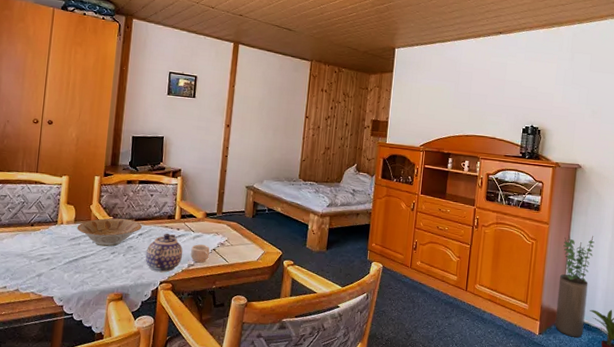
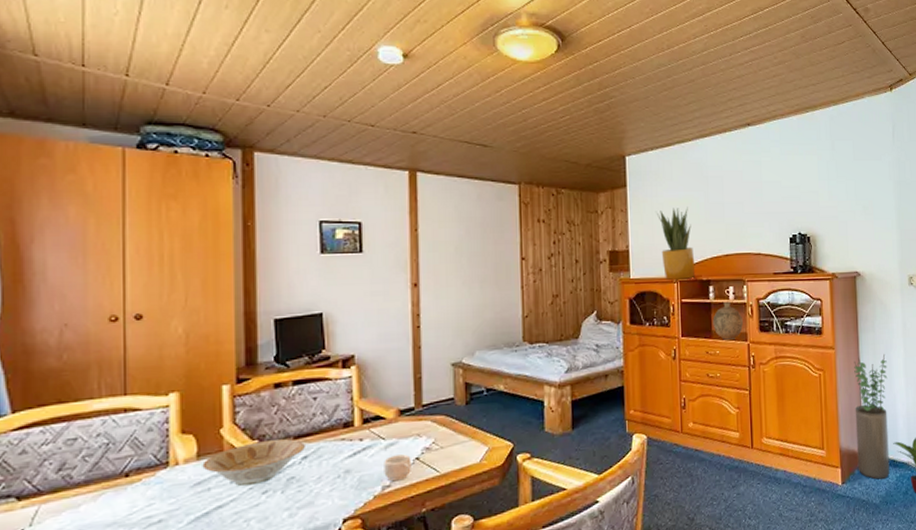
teapot: present [145,233,183,273] -> none [316,448,373,507]
planter: none [413,93,441,151] -> present [656,206,696,281]
decorative vase: none [447,172,473,203] -> present [713,301,743,340]

